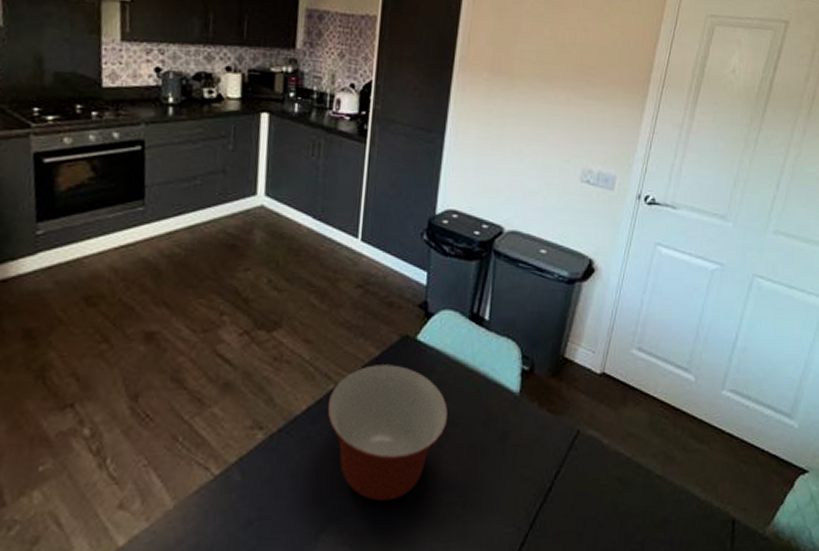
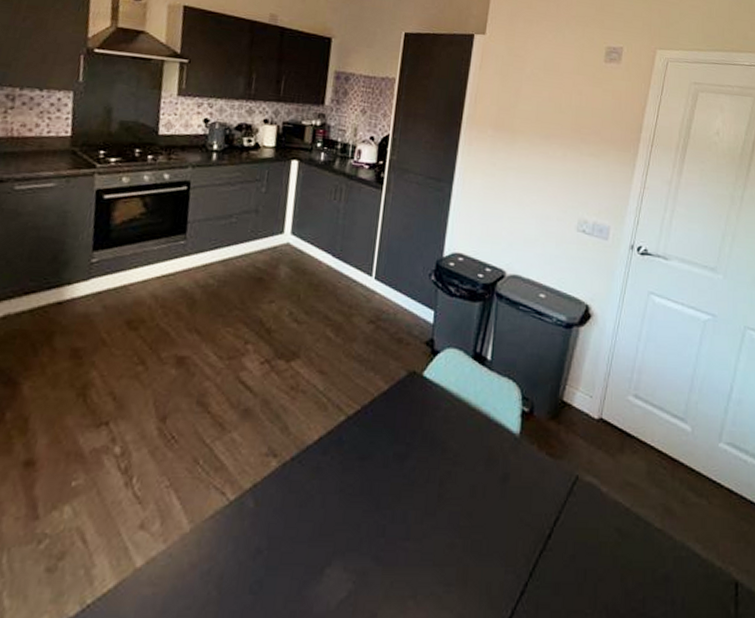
mixing bowl: present [327,365,449,502] -> none [337,398,452,538]

